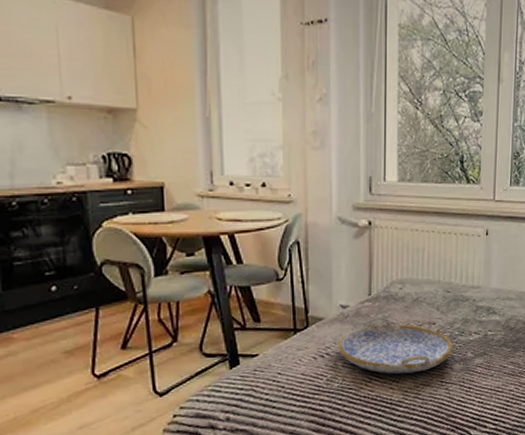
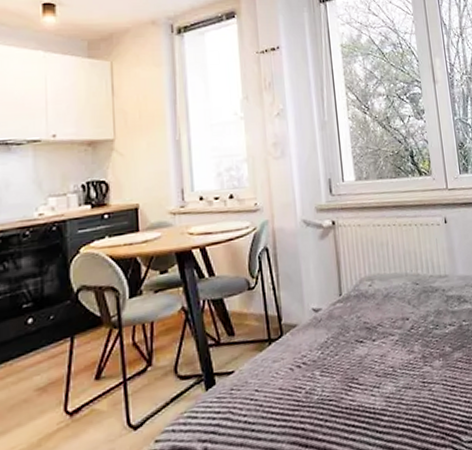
serving tray: present [337,316,453,374] -> none [313,316,430,380]

